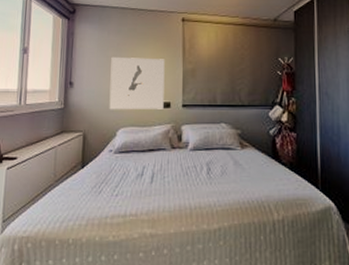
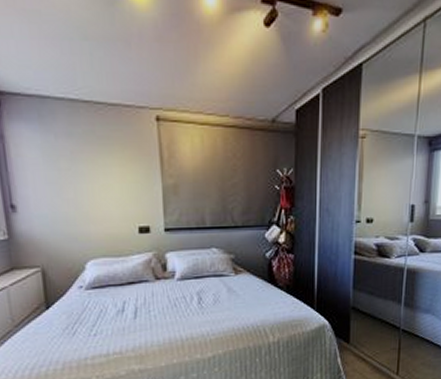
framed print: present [109,56,165,110] -> none [64,169,142,239]

